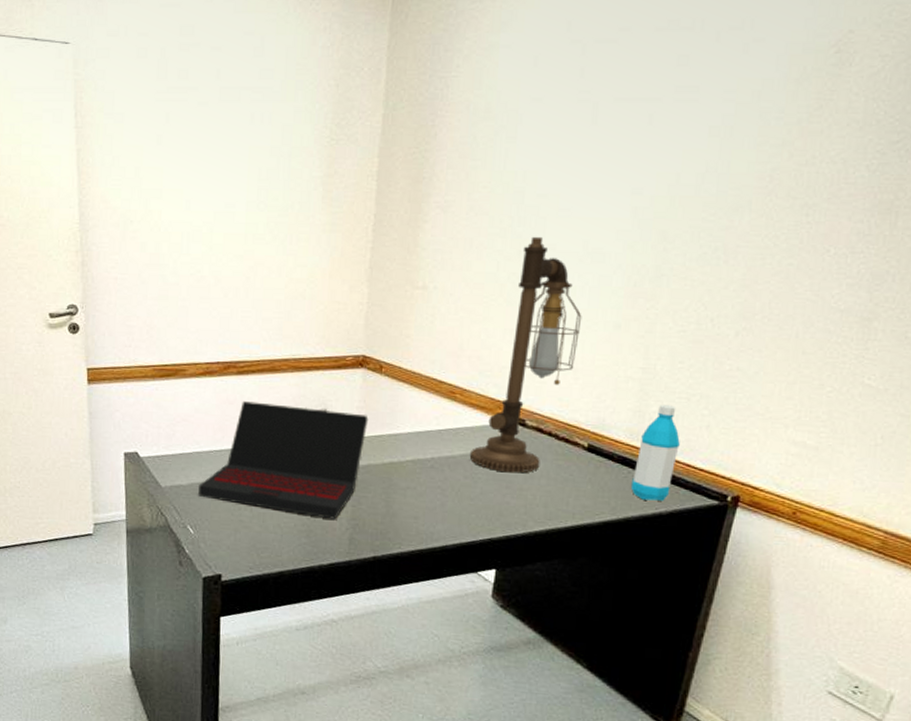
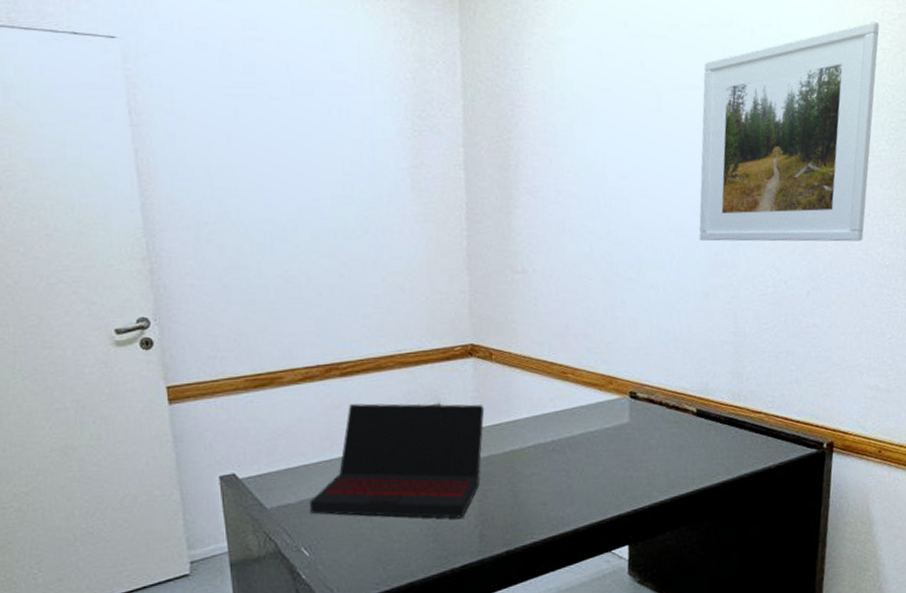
desk lamp: present [469,236,582,473] -> none [588,216,674,447]
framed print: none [618,23,883,280] -> present [699,22,879,242]
water bottle: present [630,405,680,501] -> none [739,364,776,457]

